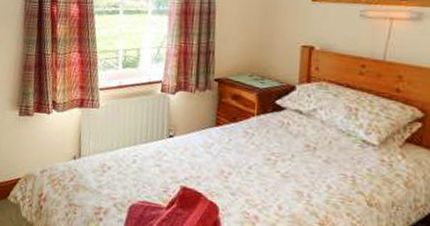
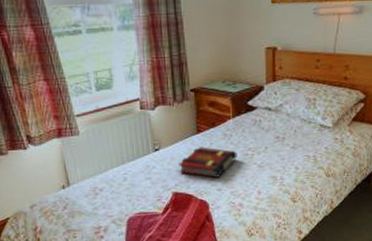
book: none [191,141,258,180] -> present [179,147,237,178]

